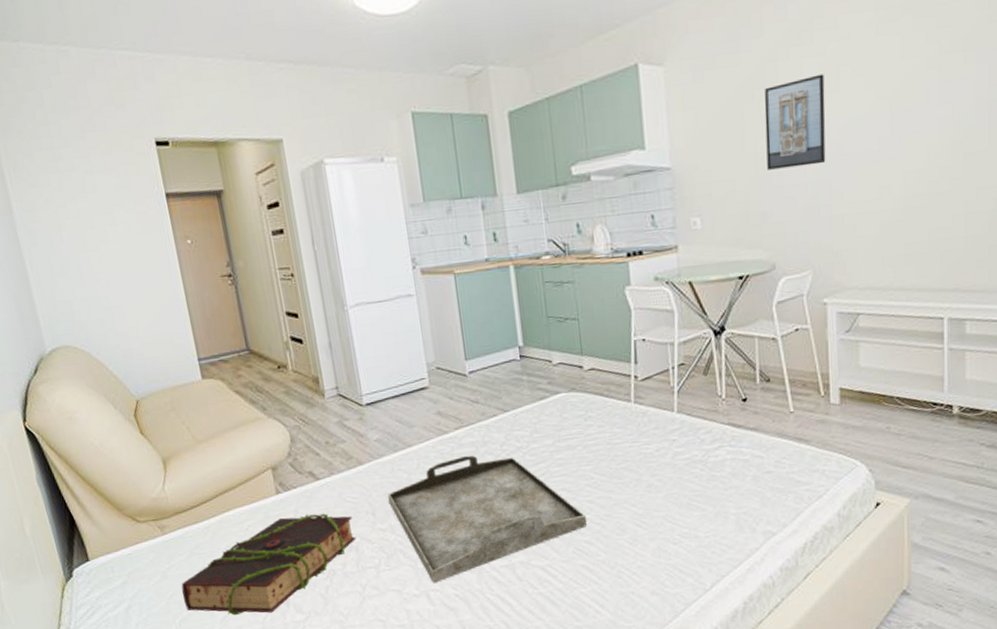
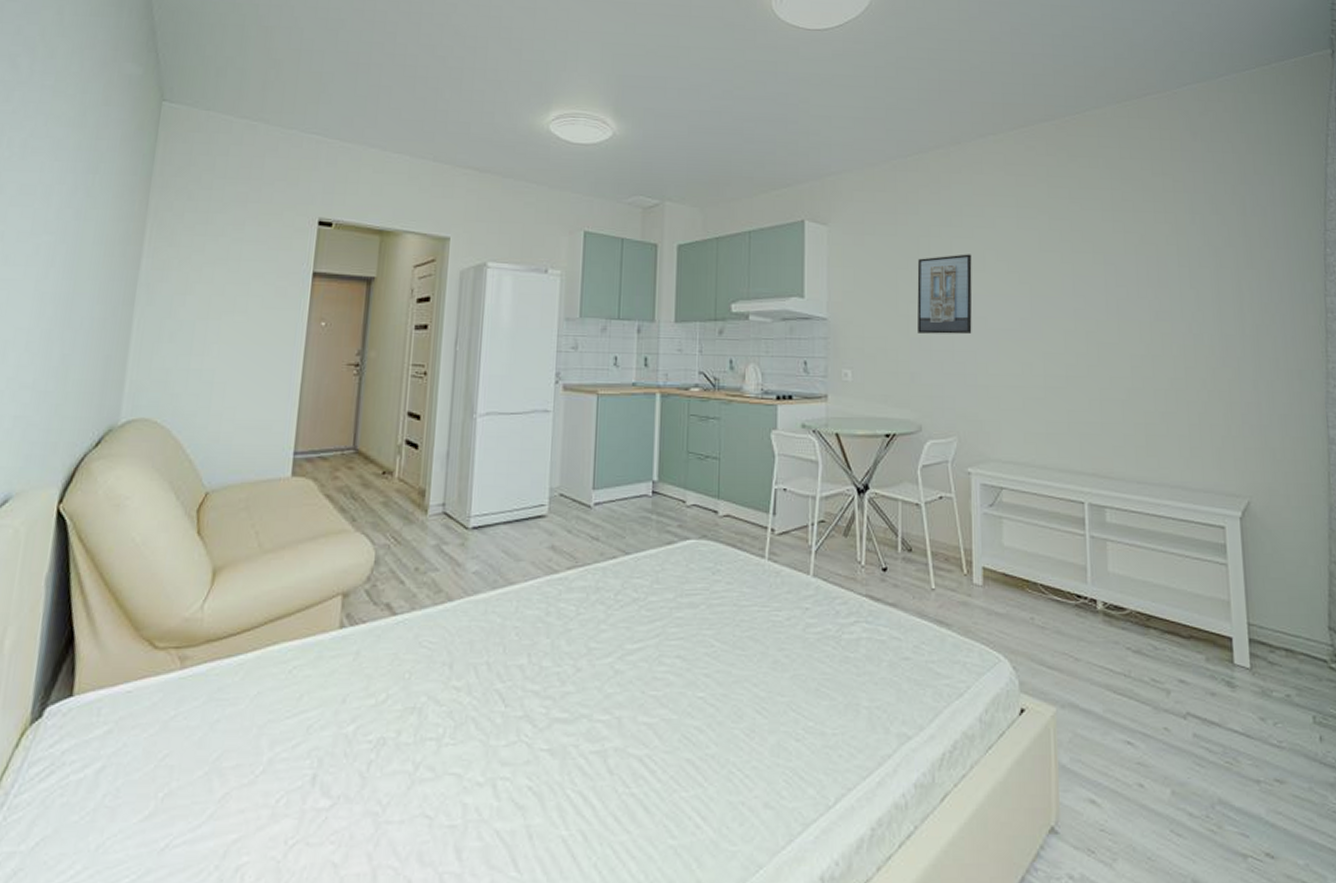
book: present [181,512,357,616] -> none [178,658,425,794]
serving tray: present [388,455,588,584] -> none [472,602,701,769]

